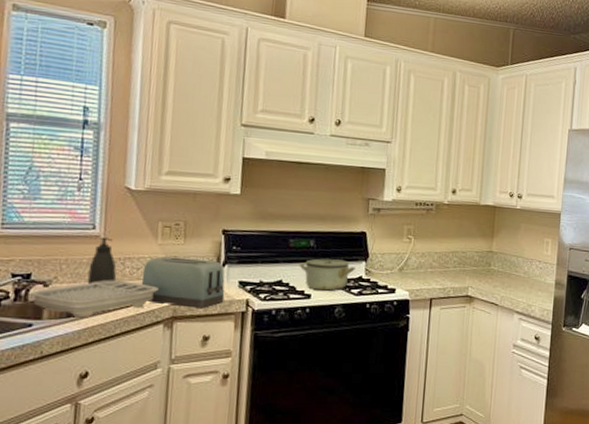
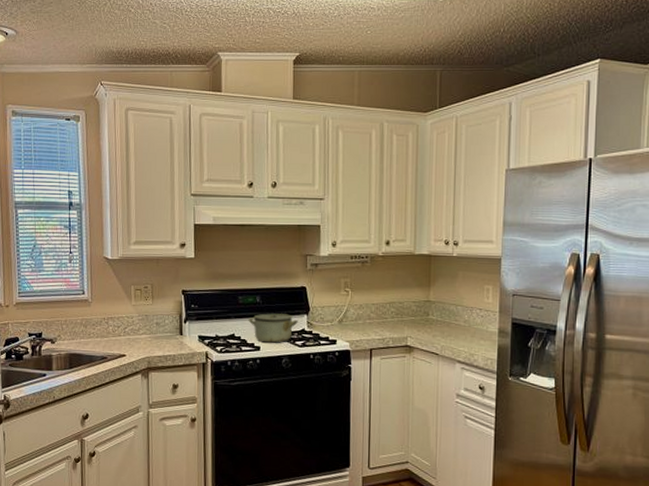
dish rack: present [29,280,159,318] -> none [42,337,135,369]
soap dispenser: present [87,237,117,284] -> none [82,301,103,341]
toaster: present [141,256,225,308] -> none [122,316,188,360]

